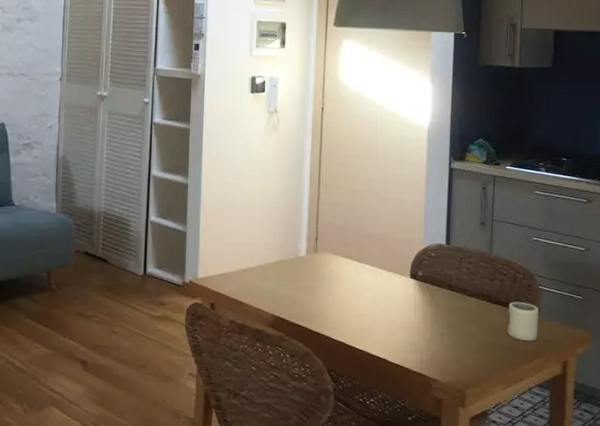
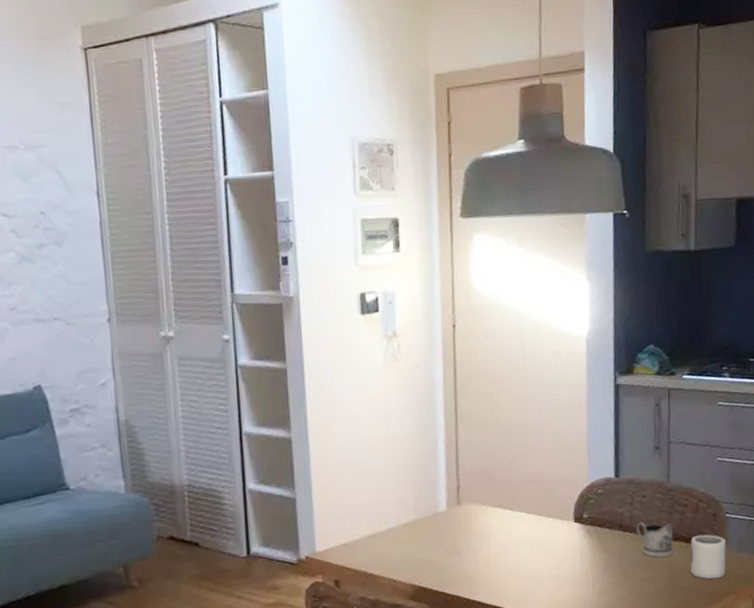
tea glass holder: none [463,284,494,317] -> present [636,522,675,558]

